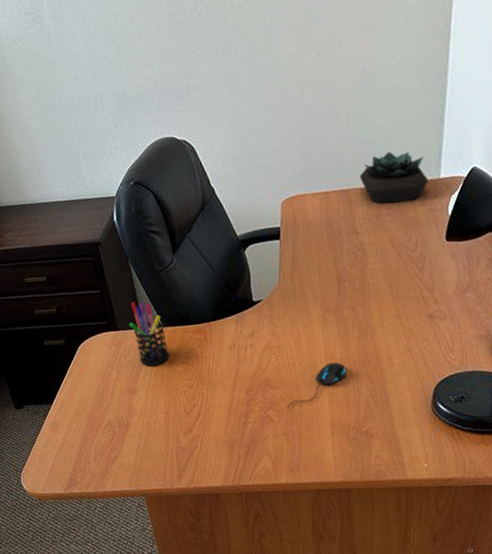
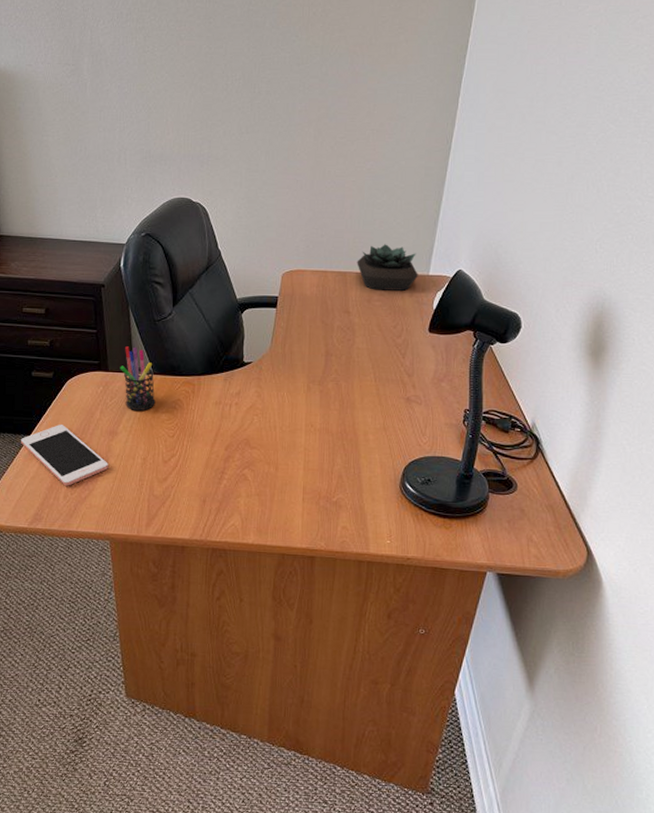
cell phone: none [44,389,133,449] -> present [21,425,108,486]
mouse: present [287,362,347,409] -> none [263,430,324,470]

